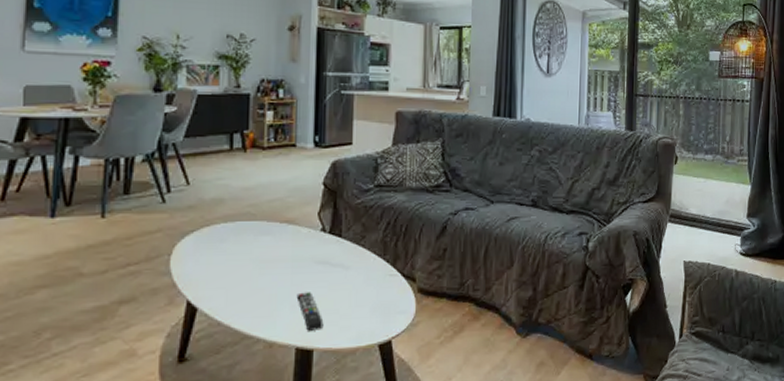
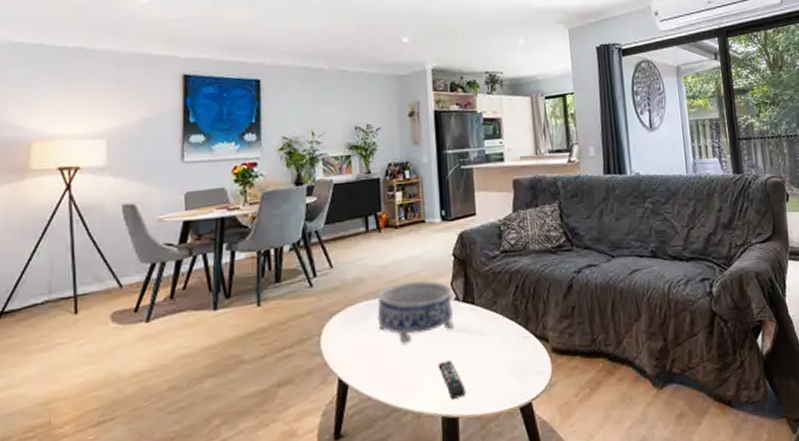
decorative bowl: none [235,208,319,270] -> present [376,281,453,343]

